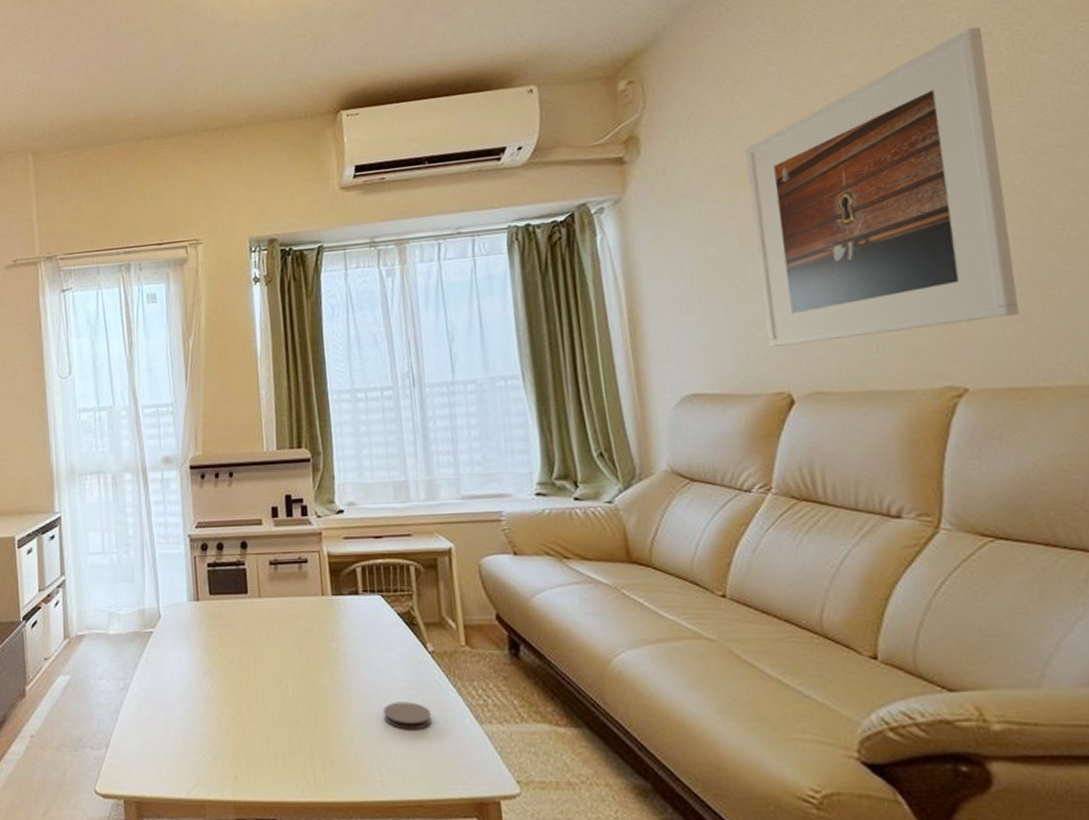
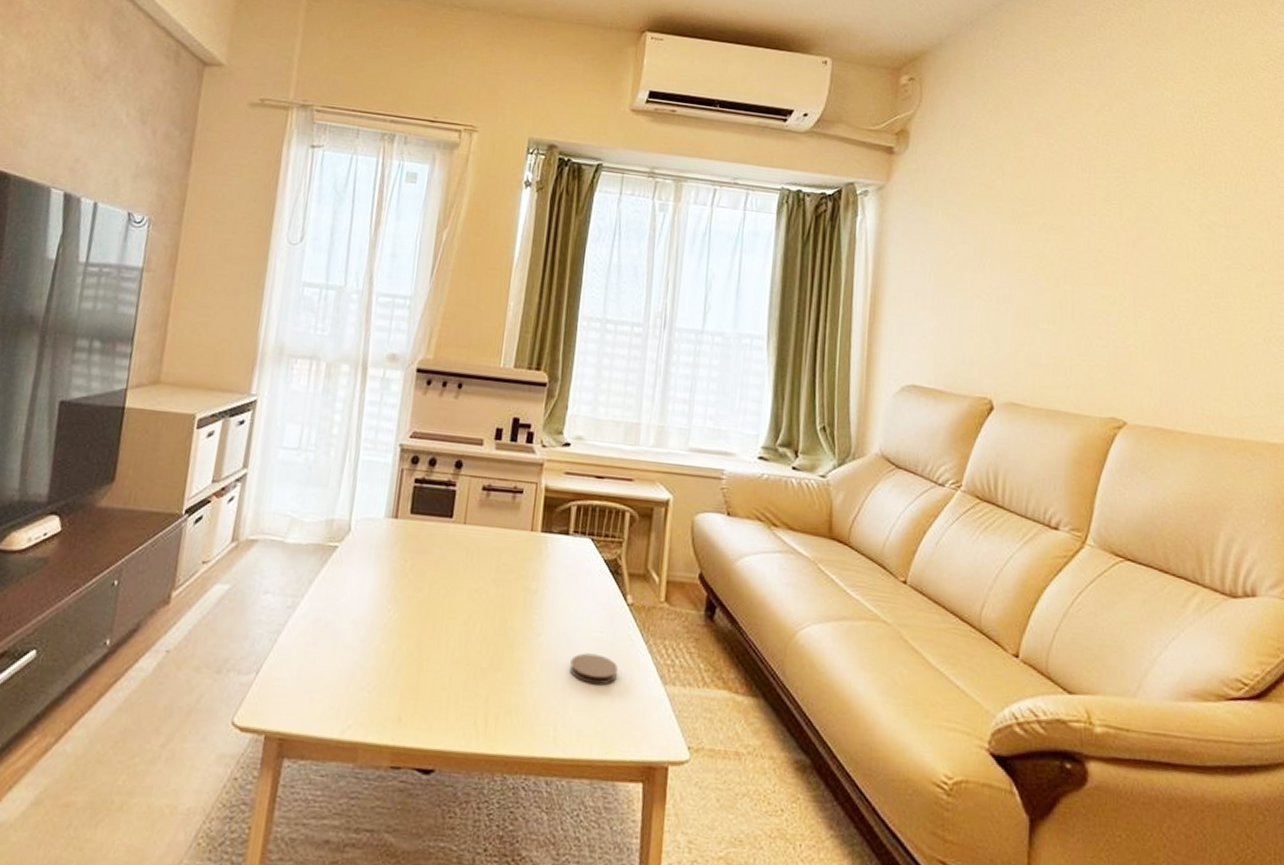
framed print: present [745,26,1019,348] -> none [982,107,1187,365]

